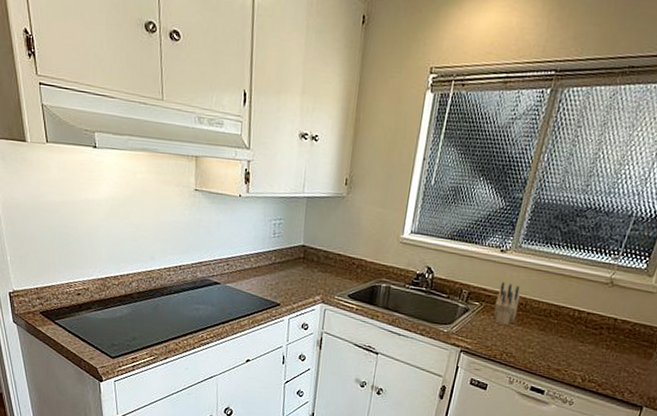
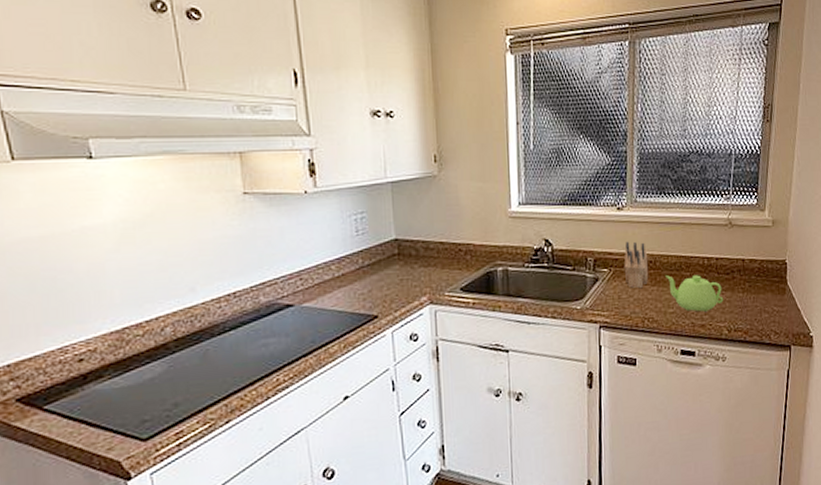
teapot: none [532,319,587,359] -> present [666,275,724,312]

